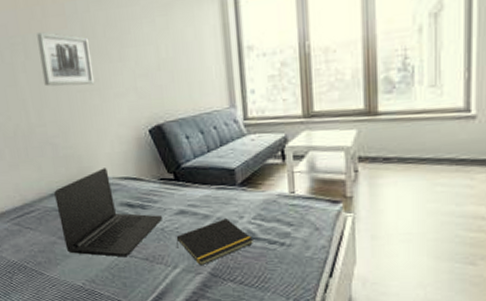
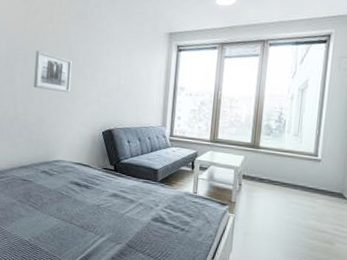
laptop: present [54,168,162,258] -> none [22,153,100,223]
notepad: present [176,218,253,266] -> none [105,204,163,238]

